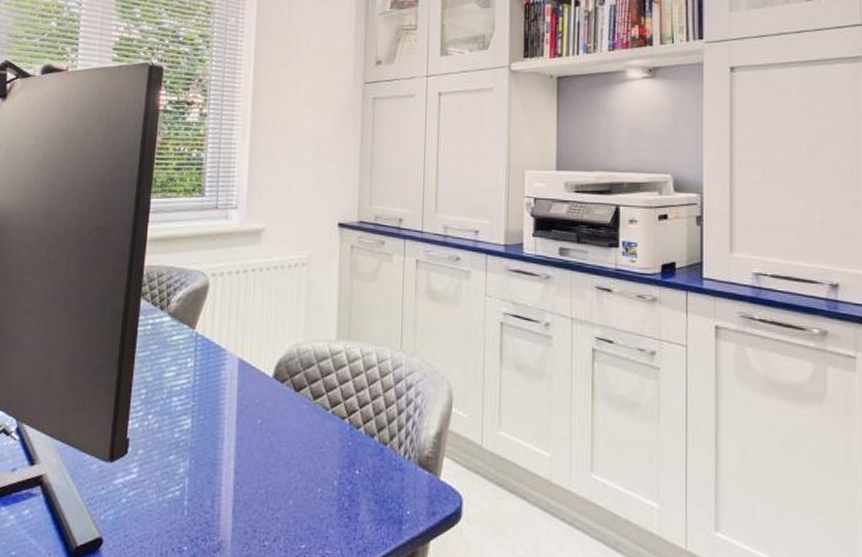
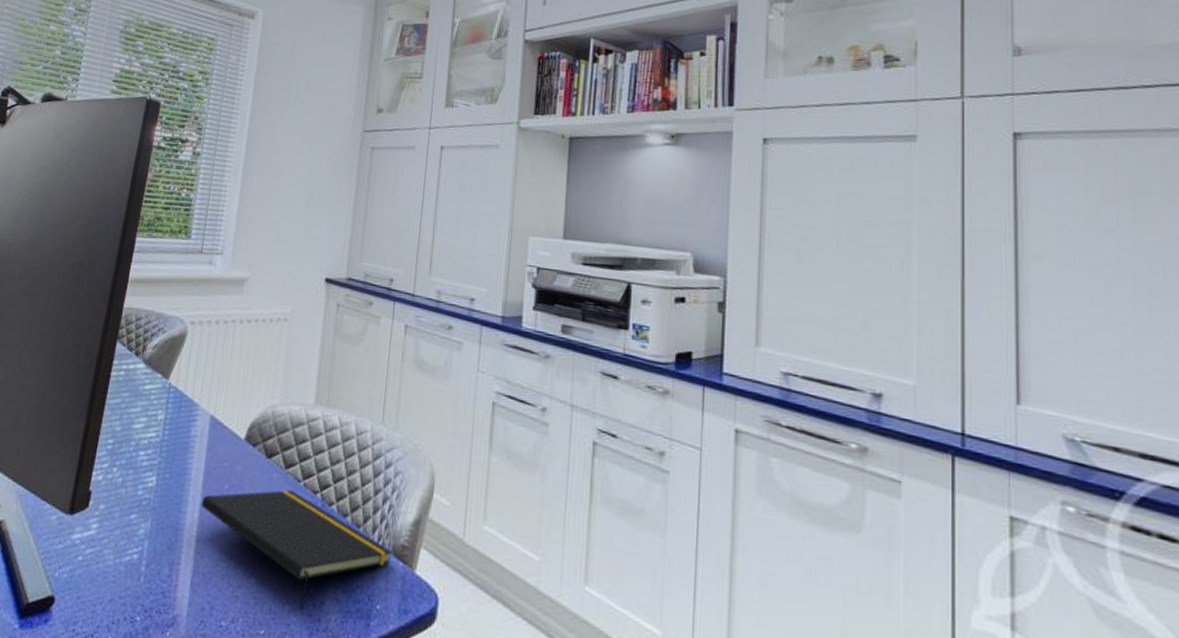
notepad: none [236,418,418,524] -> present [201,489,392,611]

